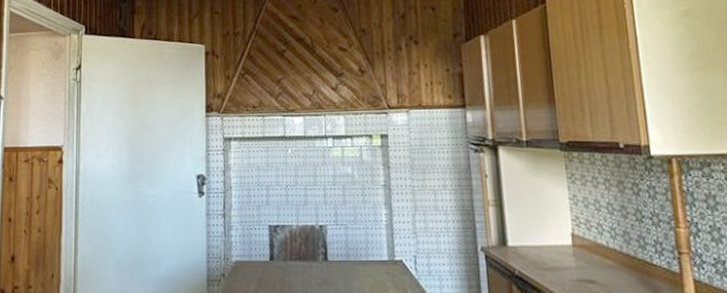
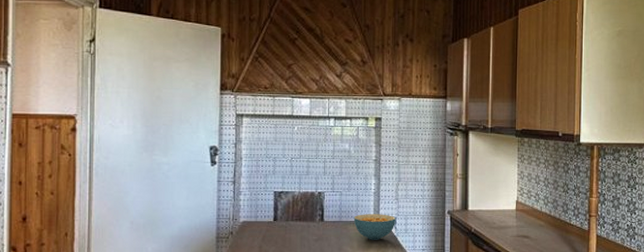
cereal bowl: none [363,252,416,285] -> present [353,214,397,240]

